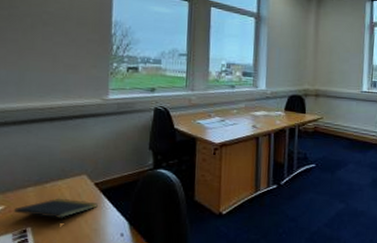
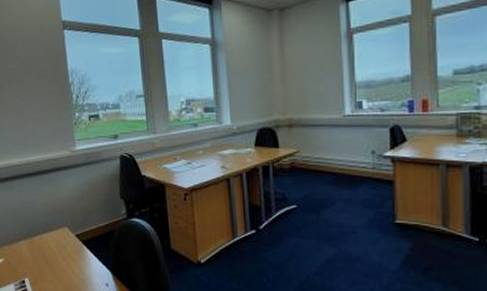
notepad: present [13,199,98,223] -> none [11,251,82,274]

